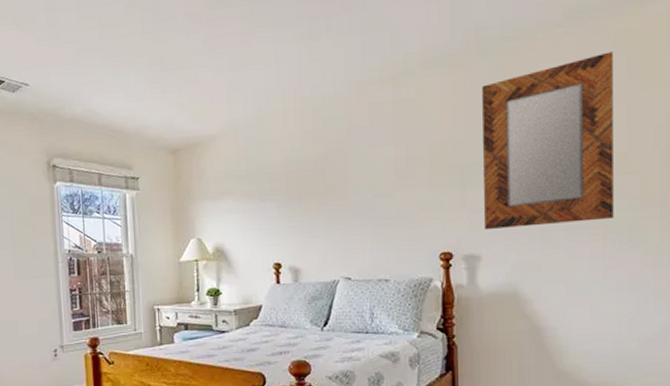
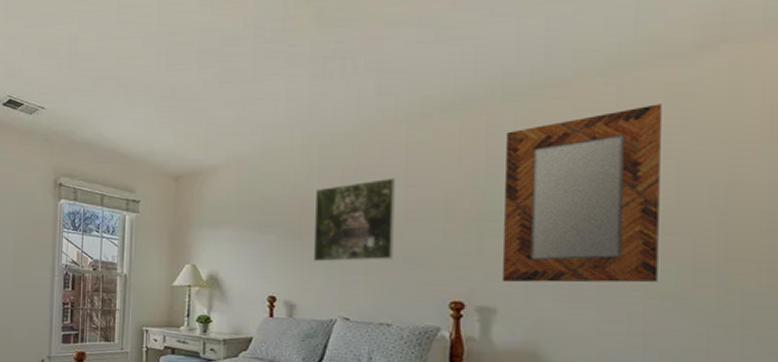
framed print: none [312,137,387,226] -> present [314,178,395,262]

